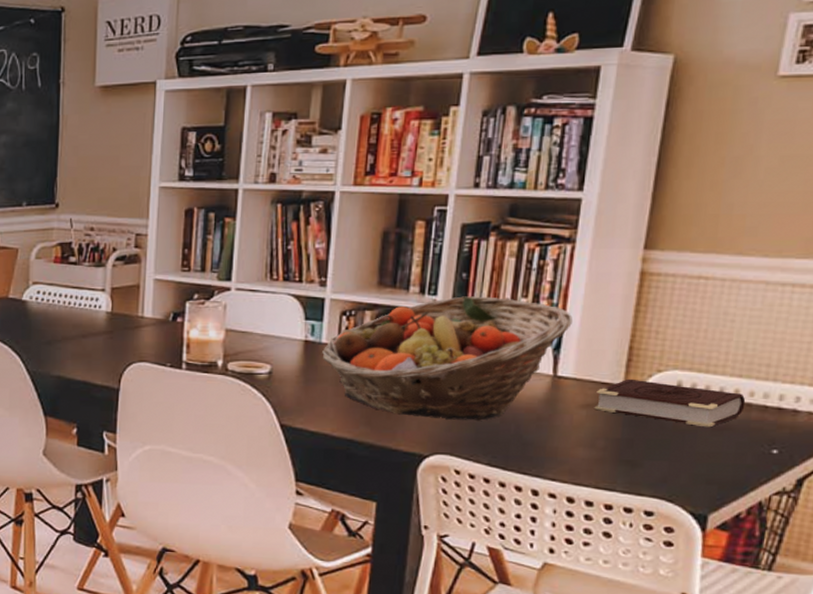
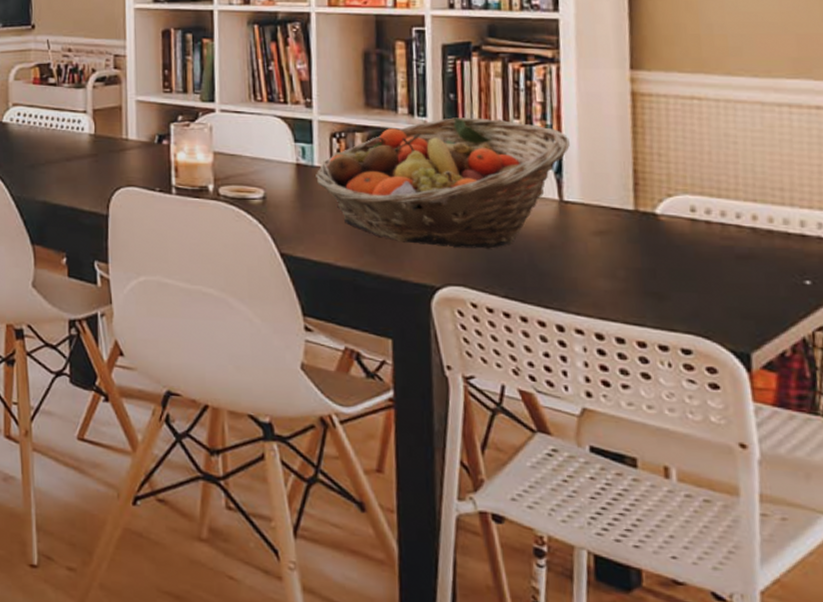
book: present [594,378,746,428] -> none [607,203,766,256]

